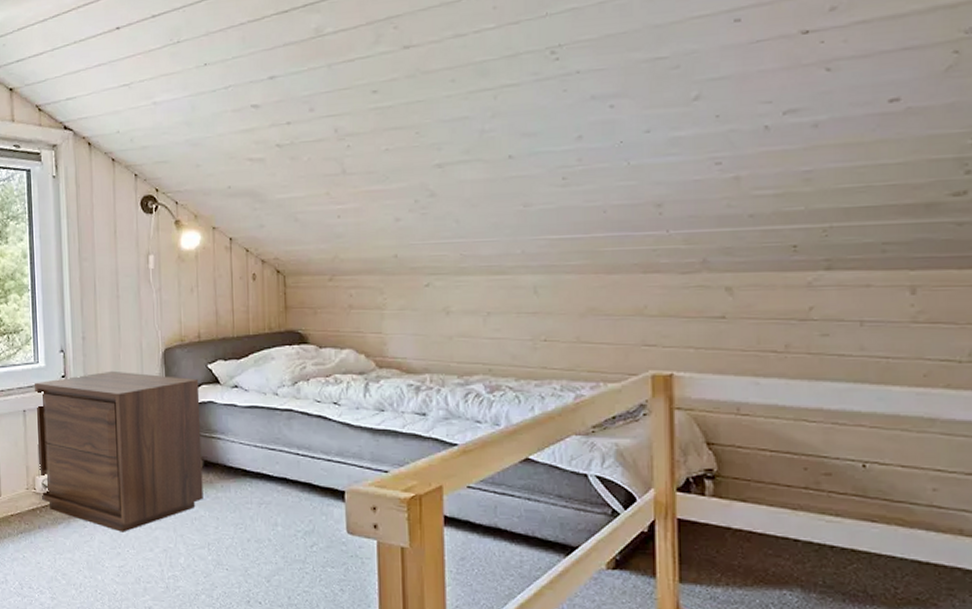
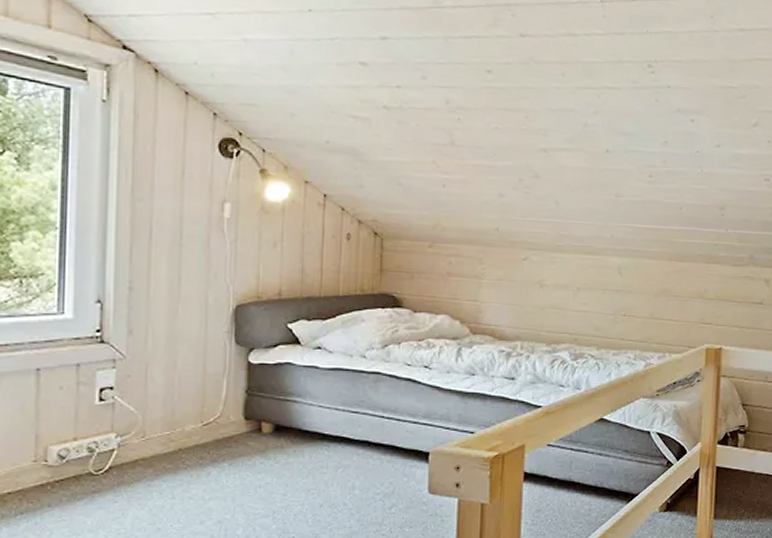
nightstand: present [35,370,203,532] -> none [52,326,276,505]

